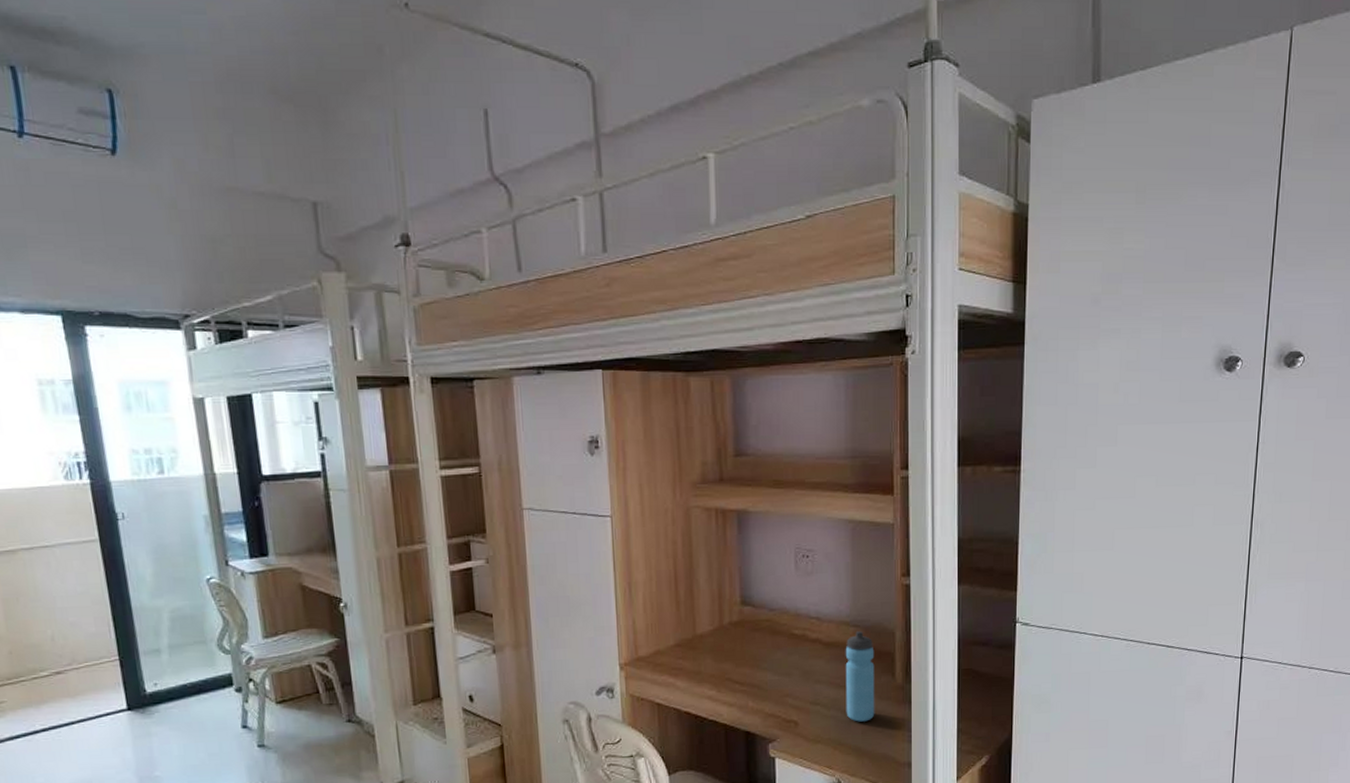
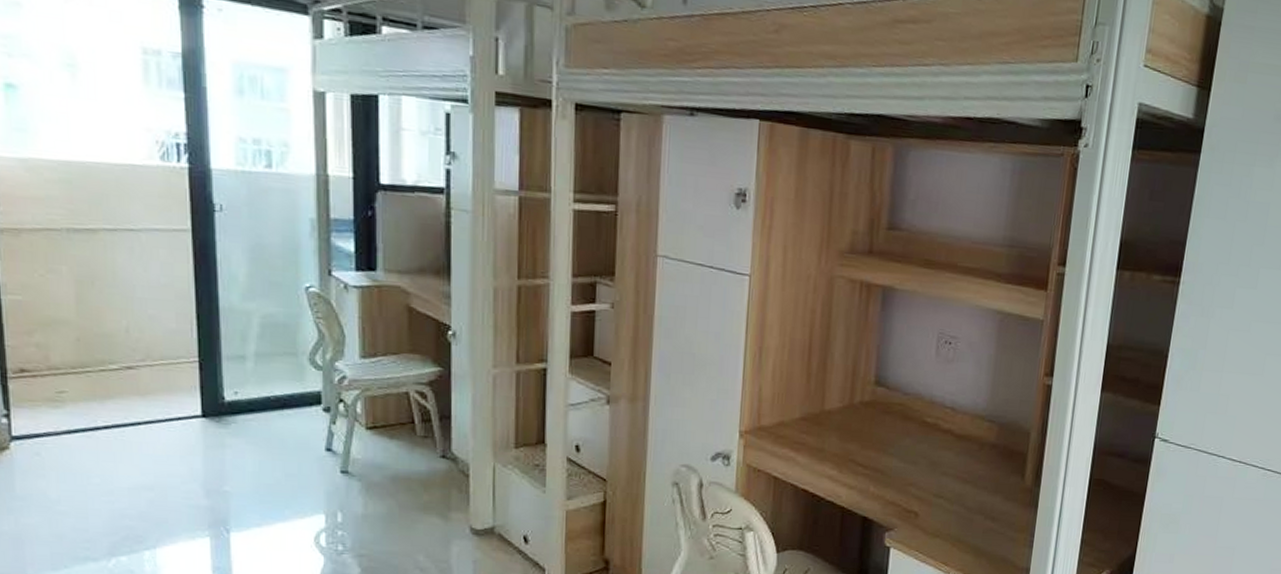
water bottle: present [845,631,875,722] -> none [969,427,1007,521]

